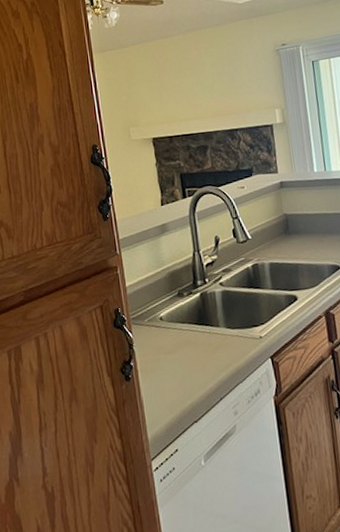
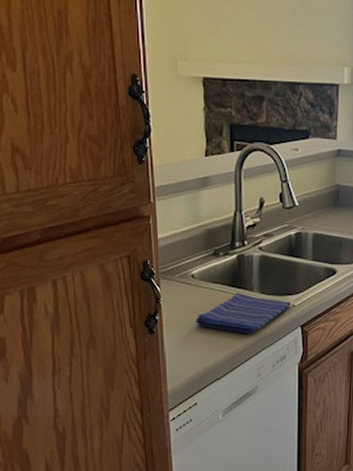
dish towel: none [168,329,258,371] -> present [195,292,291,333]

